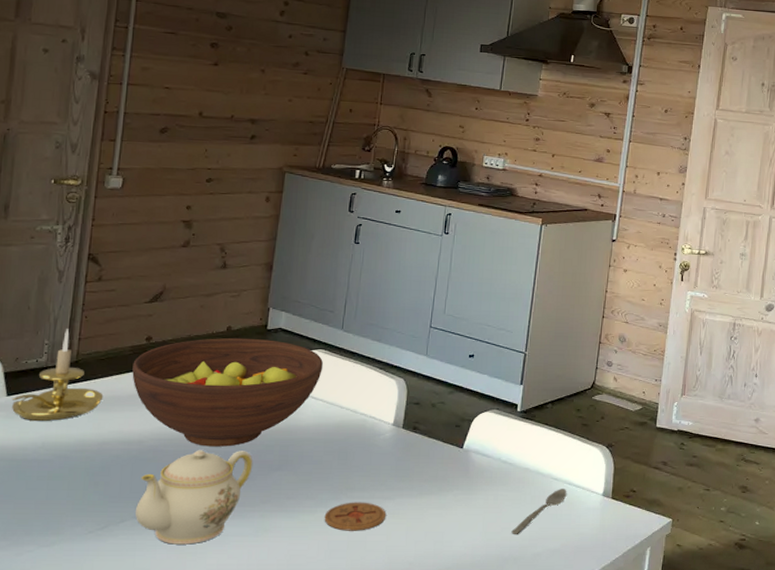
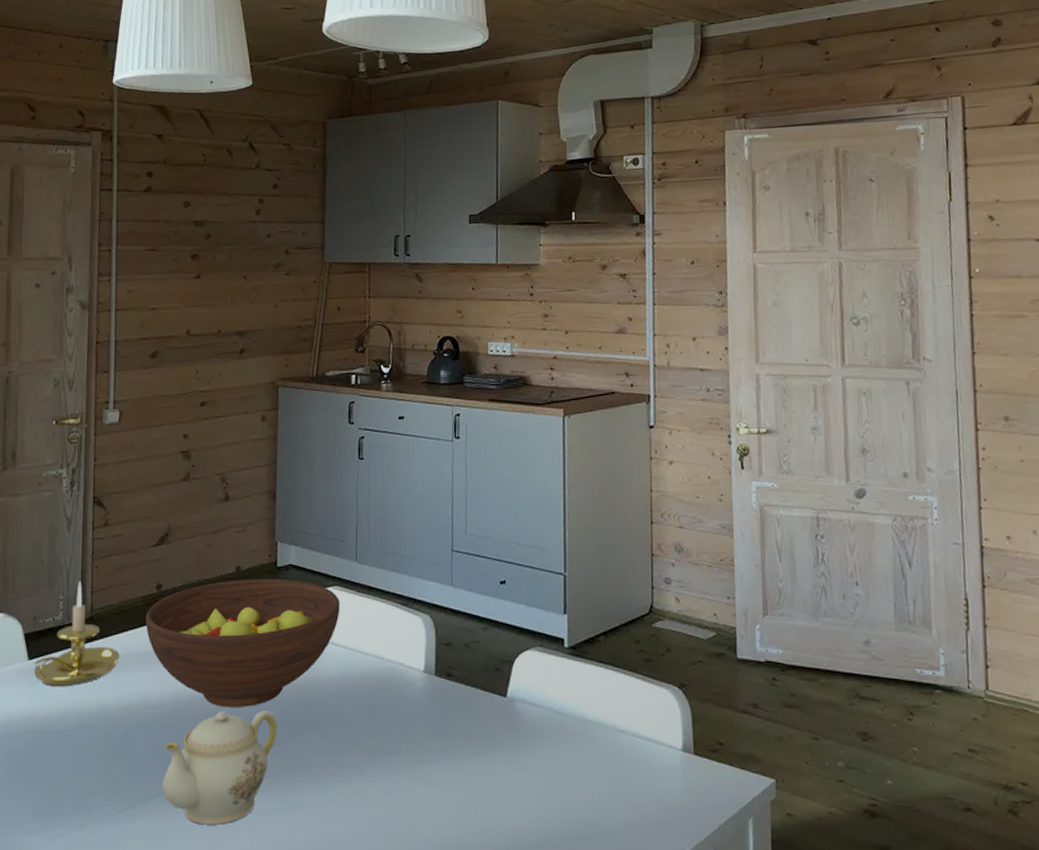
coaster: present [324,502,387,531] -> none [360,768,429,805]
spoon: present [511,489,567,535] -> none [577,743,638,806]

